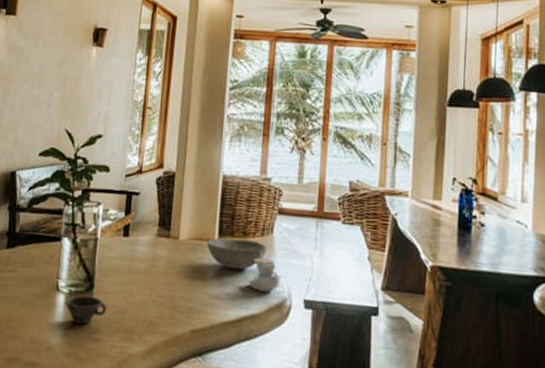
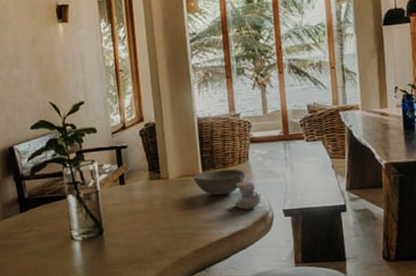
cup: present [65,295,107,325] -> none [81,239,119,264]

